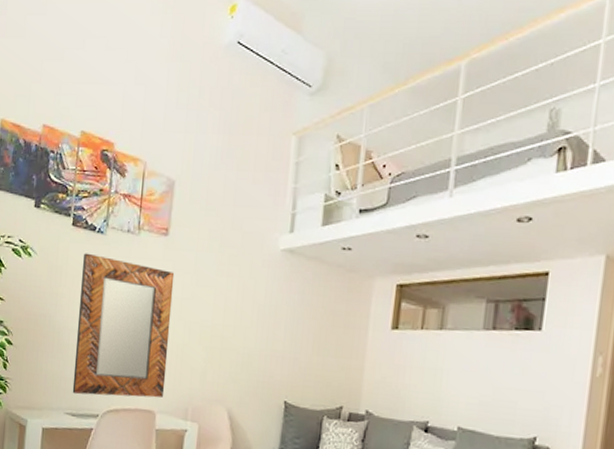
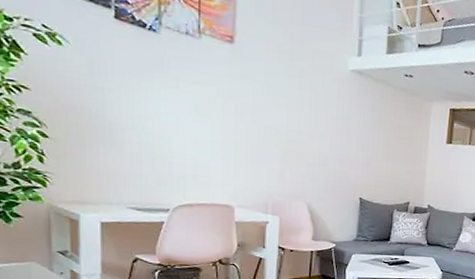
home mirror: present [72,253,175,398] -> none [133,49,244,194]

